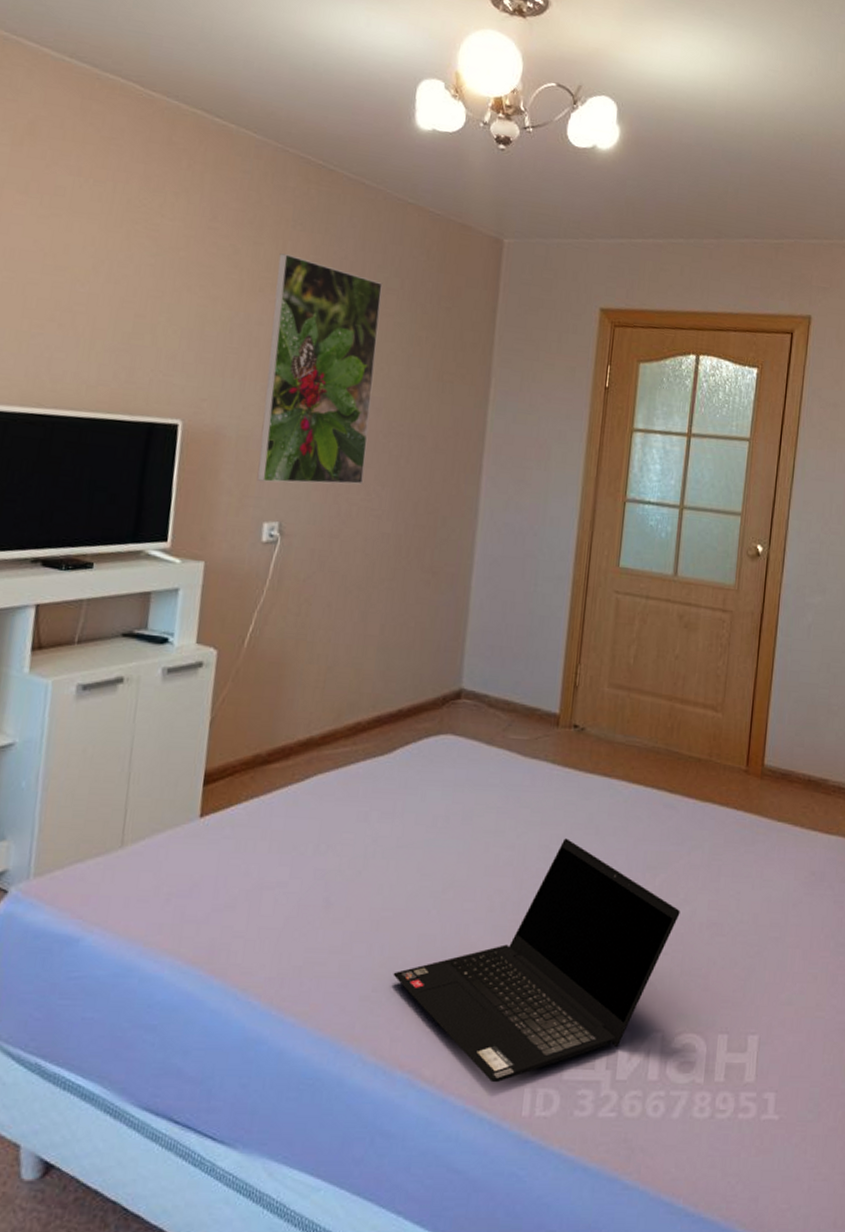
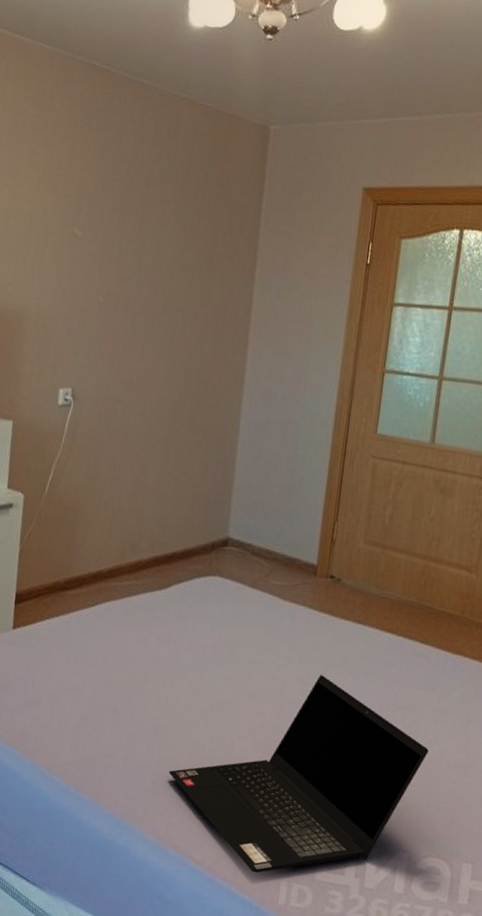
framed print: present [257,253,383,485] -> none [53,152,159,356]

